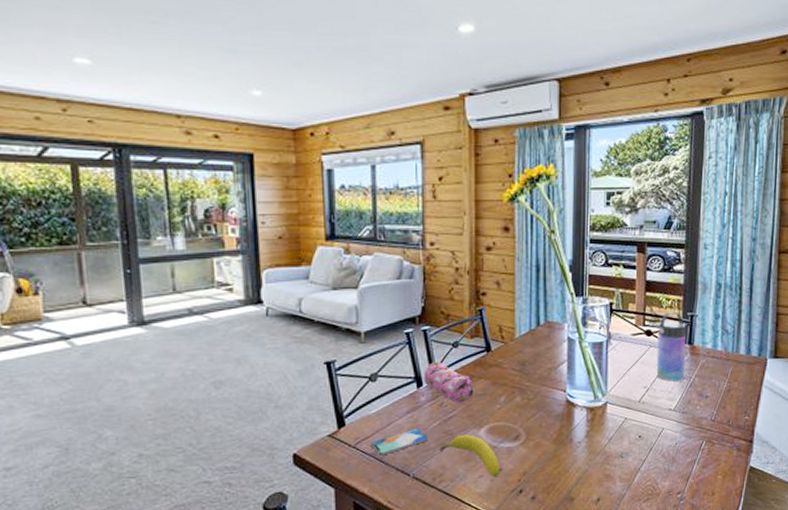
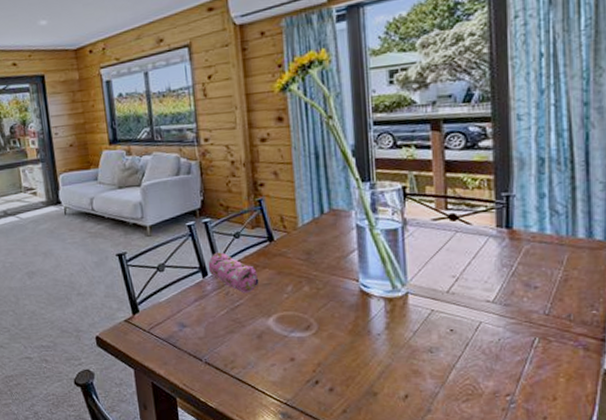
smartphone: present [370,427,429,456] -> none [163,315,218,341]
fruit: present [439,435,499,478] -> none [229,323,292,367]
water bottle: present [656,311,686,381] -> none [464,192,504,270]

